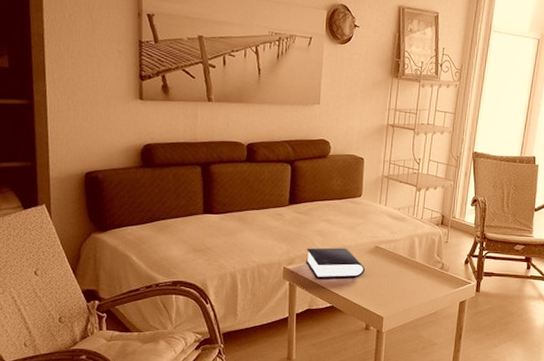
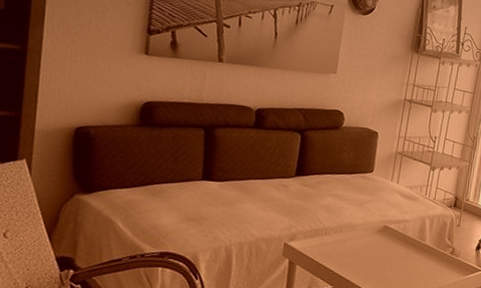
book: present [306,247,365,279] -> none [309,223,371,259]

